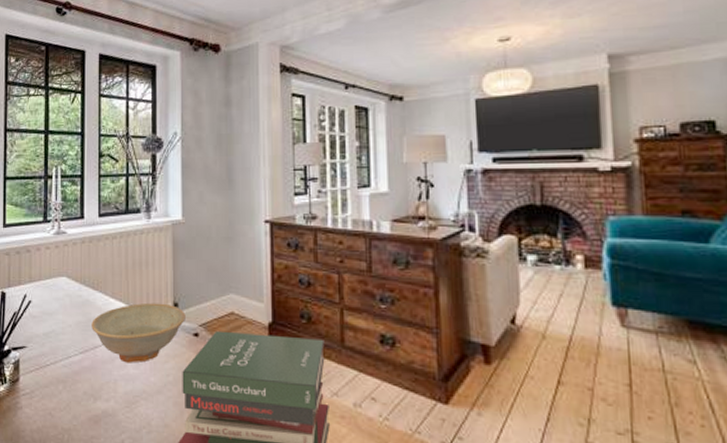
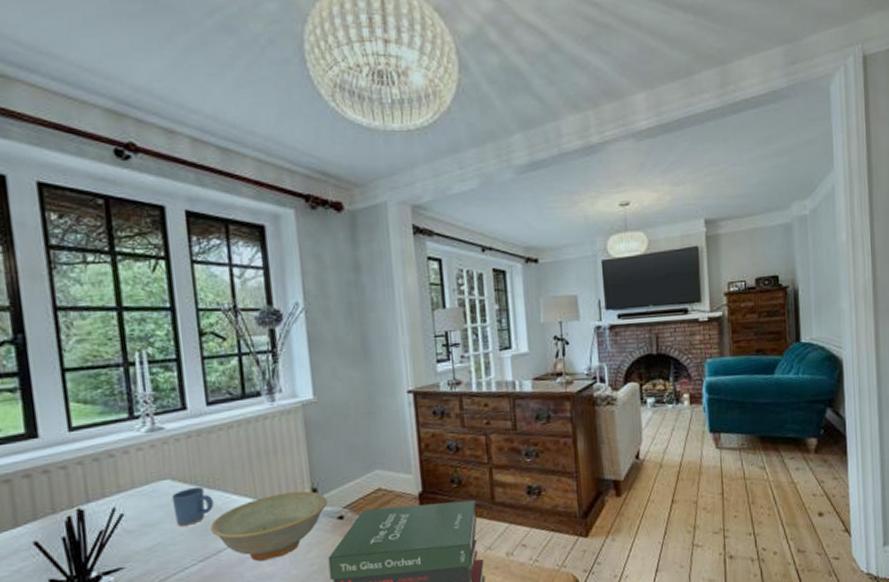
mug: none [66,286,95,319] -> present [171,486,214,526]

